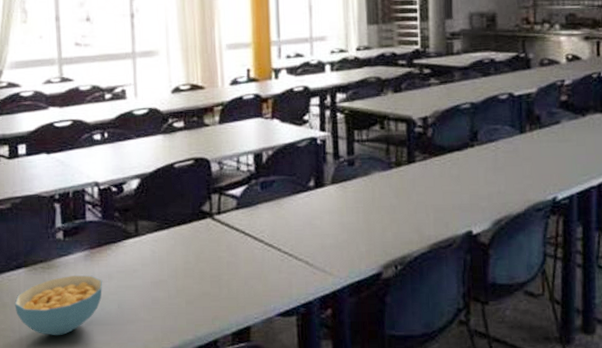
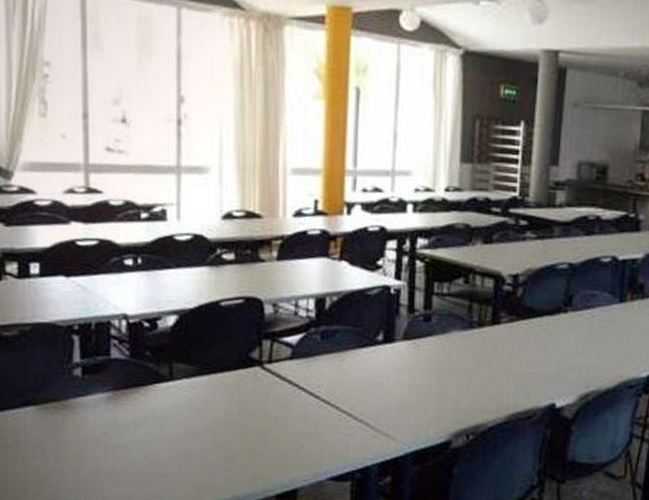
cereal bowl: present [14,275,103,335] -> none [19,418,128,485]

